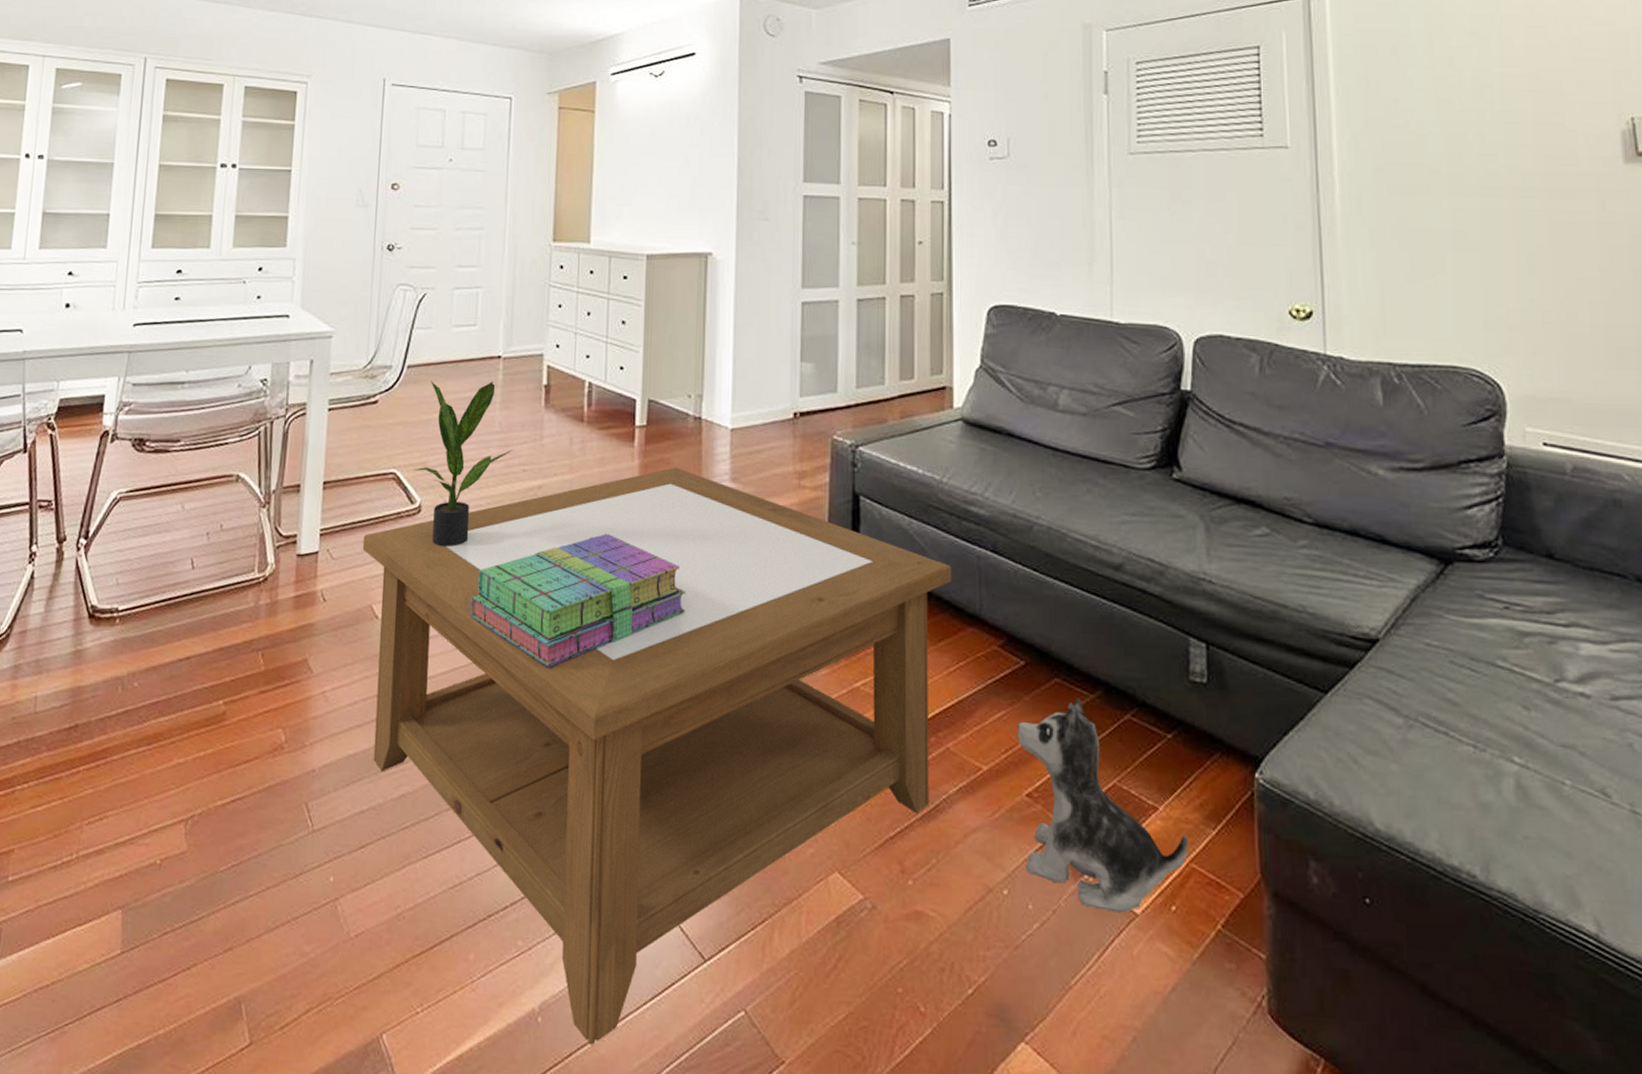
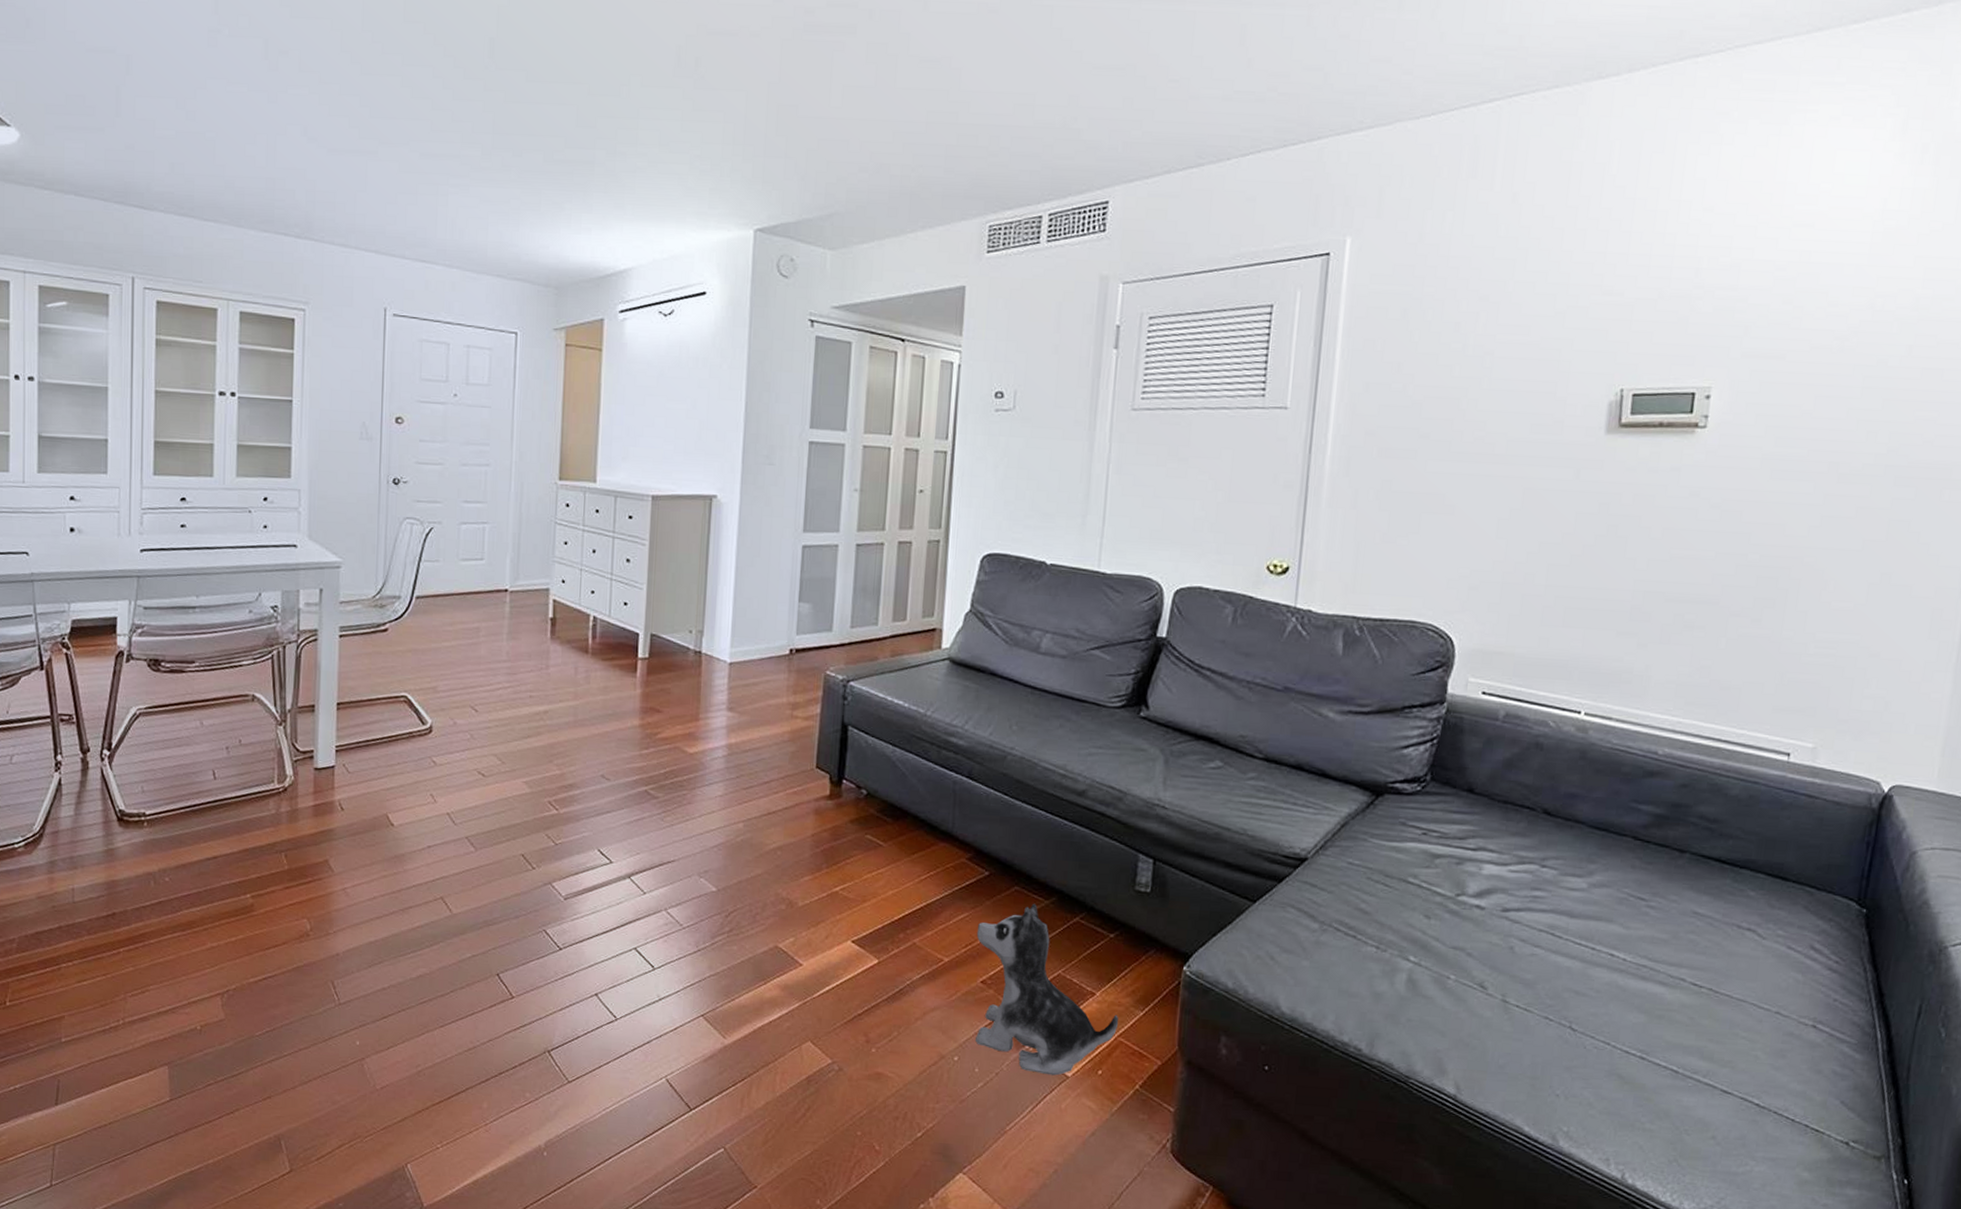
coffee table: present [362,467,952,1045] -> none [377,696,930,1174]
potted plant: present [414,380,515,548] -> none [425,611,522,765]
books: present [469,534,686,668] -> none [479,755,682,871]

